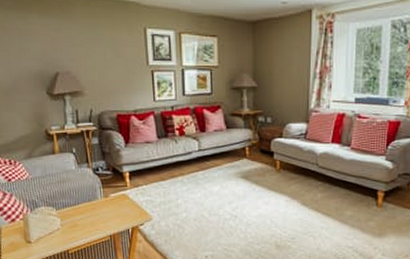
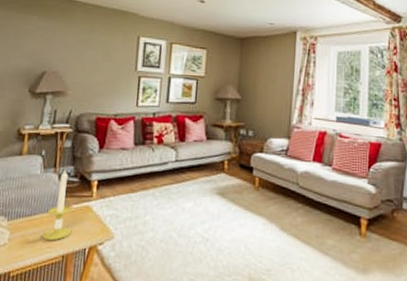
candle: none [89,164,114,225] -> present [42,169,72,241]

